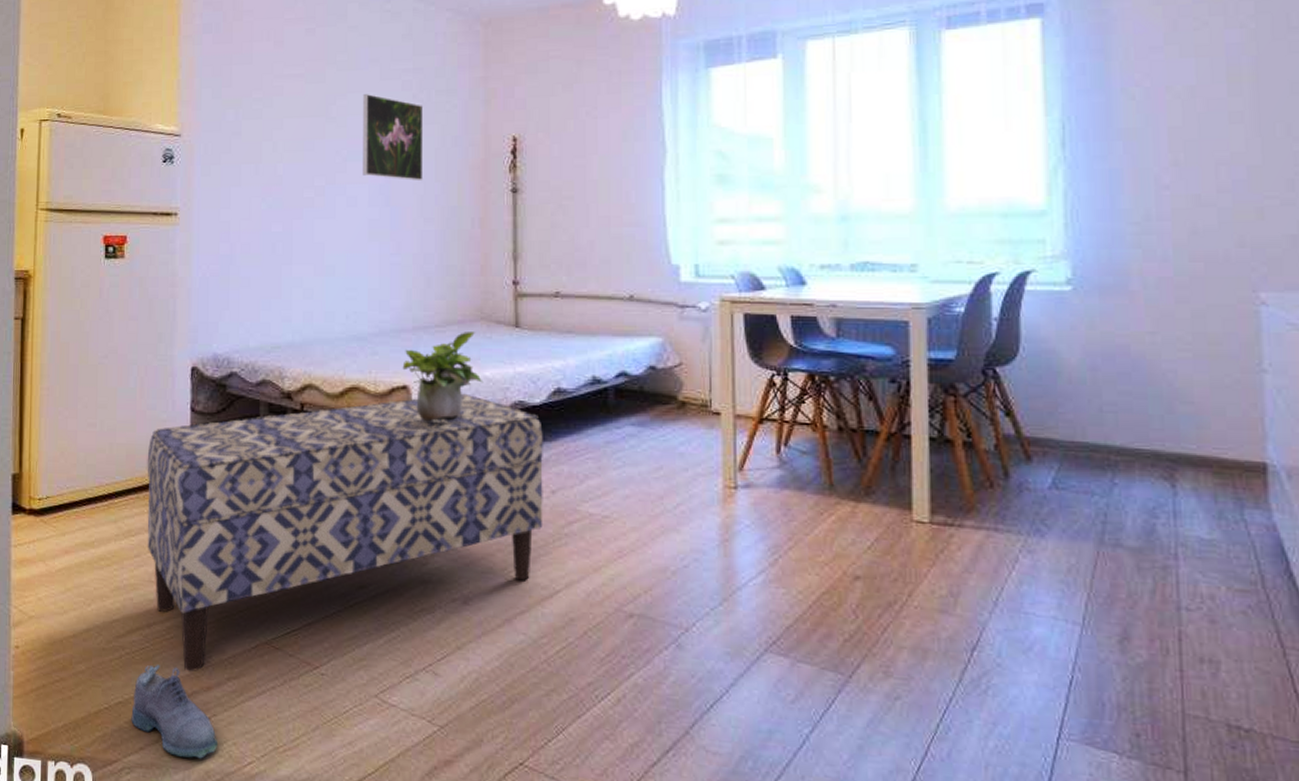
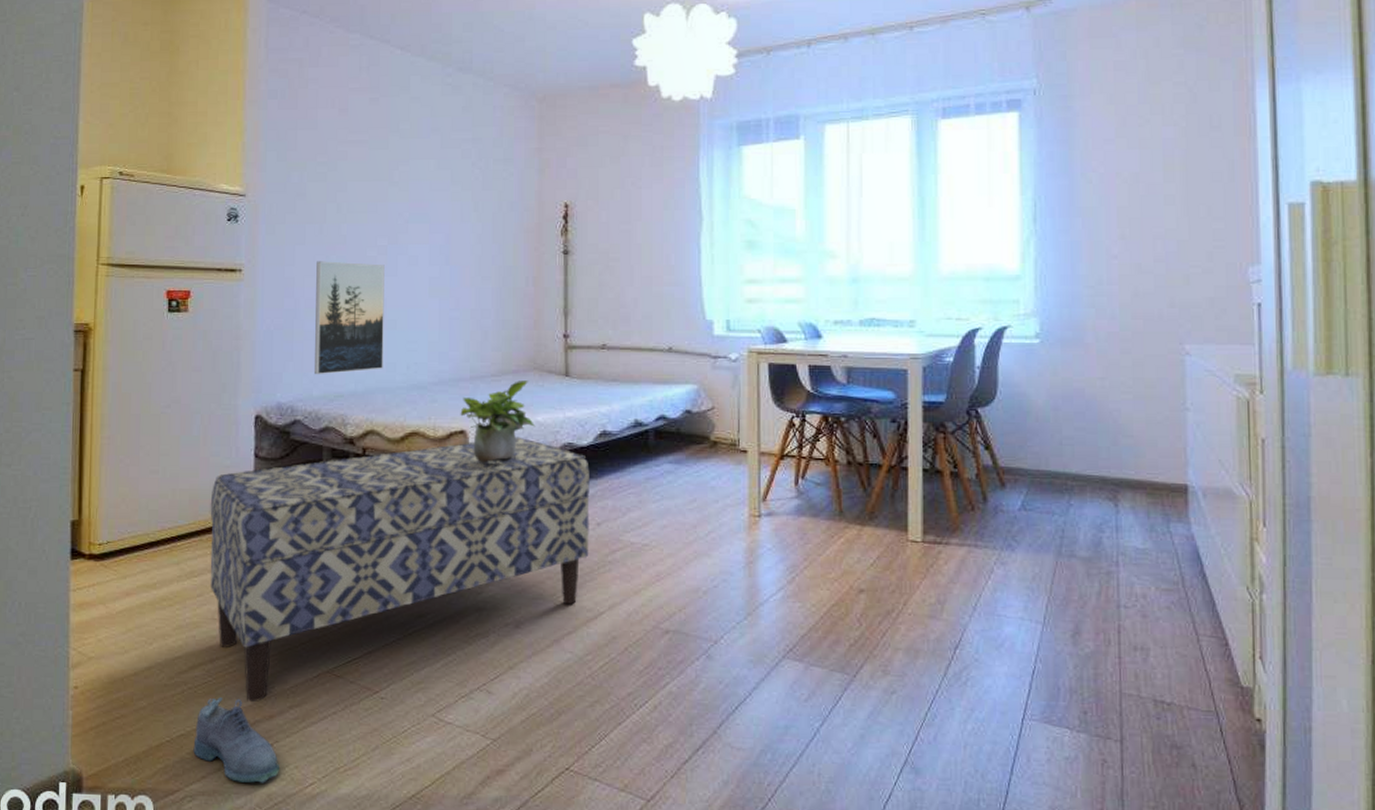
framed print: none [251,203,322,325] -> present [315,261,385,375]
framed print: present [363,94,424,182] -> none [424,161,482,243]

